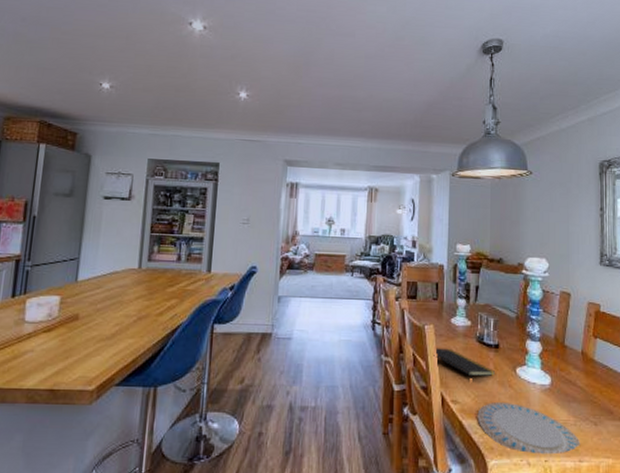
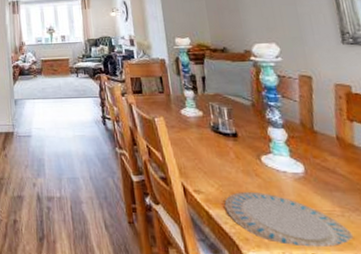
notepad: present [434,348,495,378] -> none [168,139,237,168]

